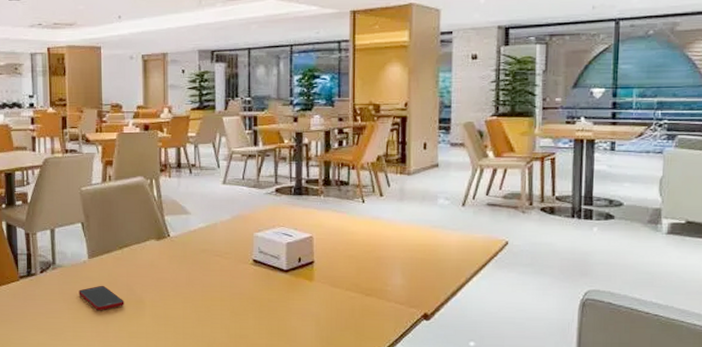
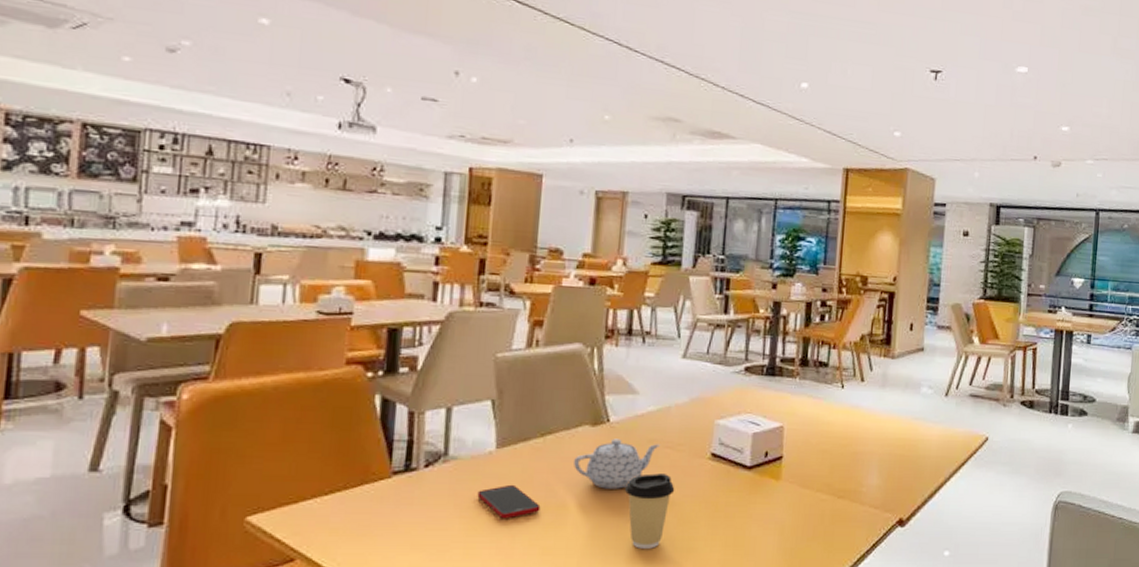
teapot: none [146,249,210,289] -> present [574,438,660,489]
coffee cup: none [186,276,226,335] -> present [624,473,675,549]

